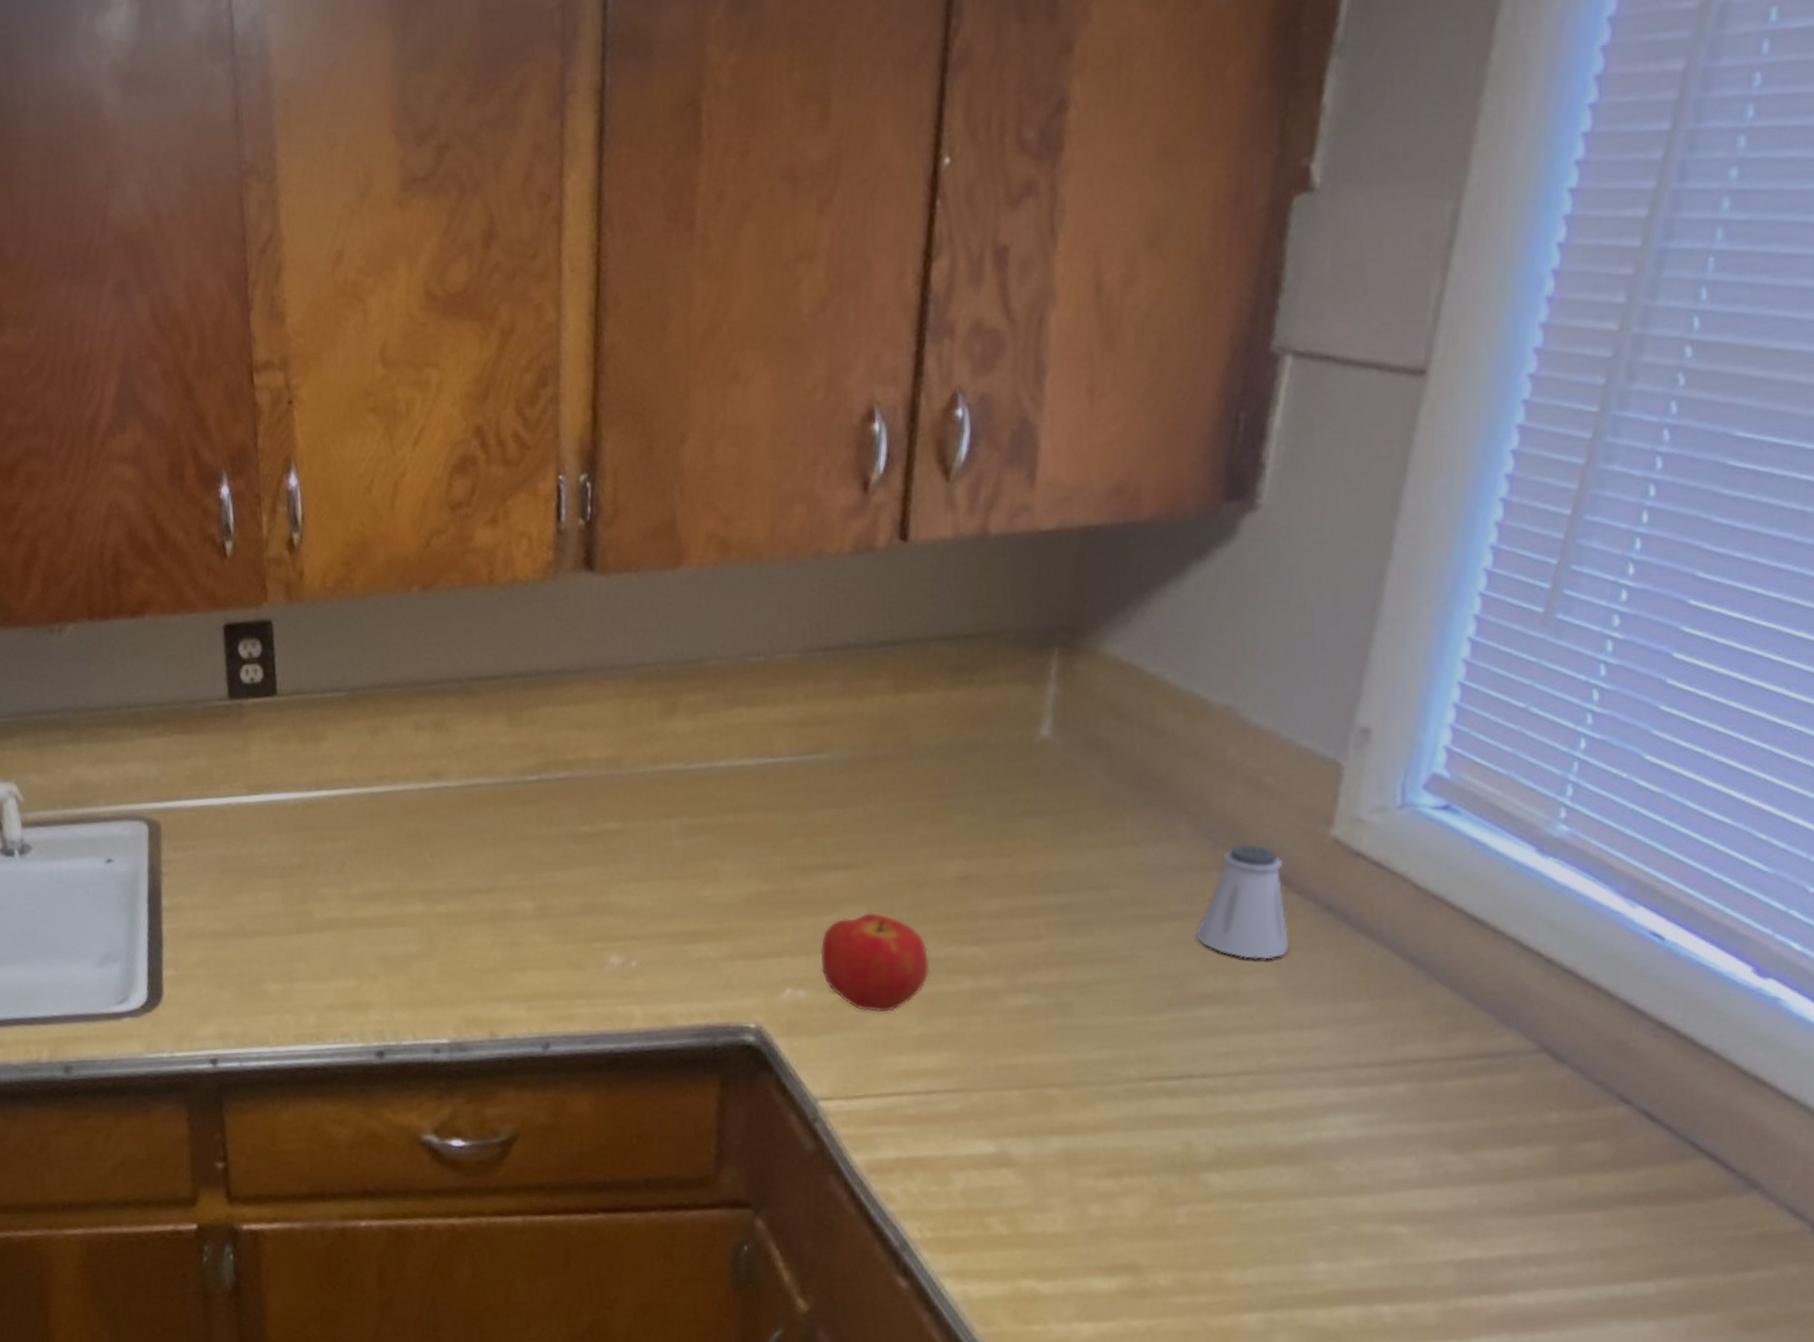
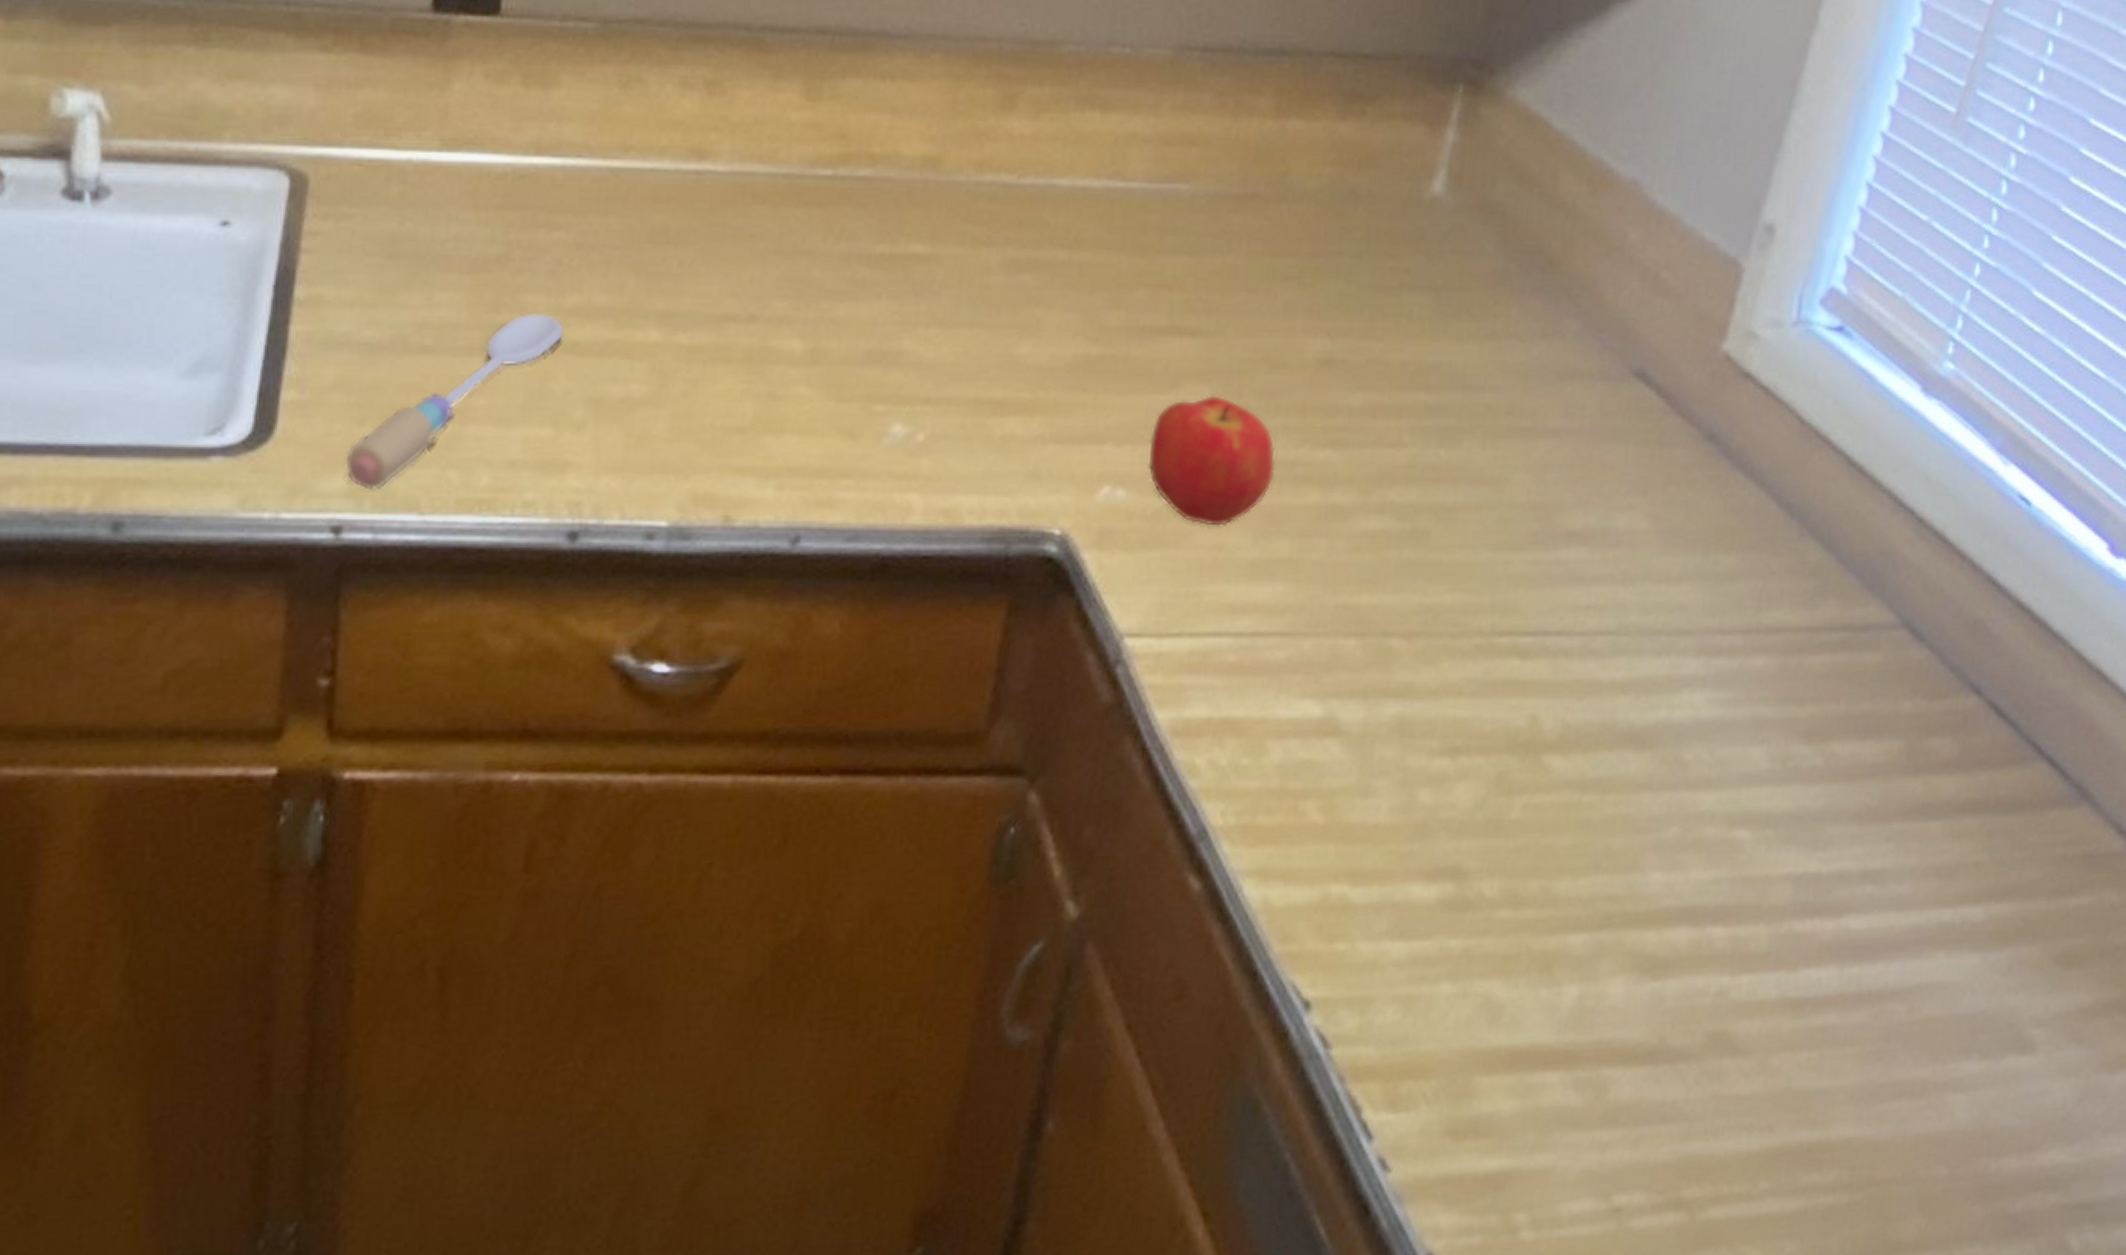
spoon: none [213,900,354,1033] -> present [345,312,564,490]
saltshaker: present [1194,844,1290,960] -> none [1569,350,1671,495]

